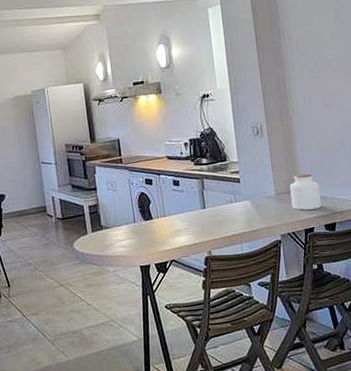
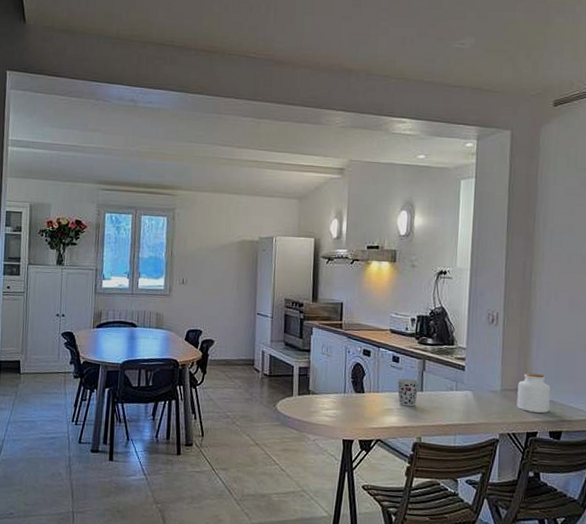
cup: none [180,199,202,225] -> present [397,378,420,407]

